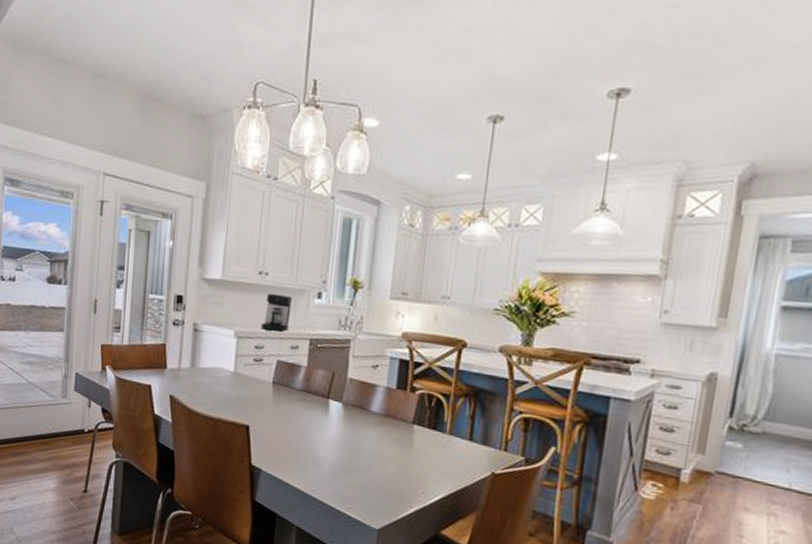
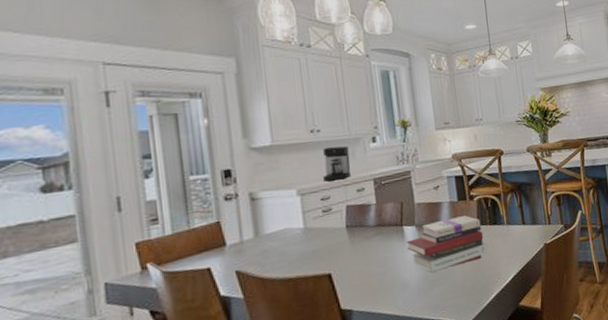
books: none [328,404,418,463] -> present [406,215,487,272]

